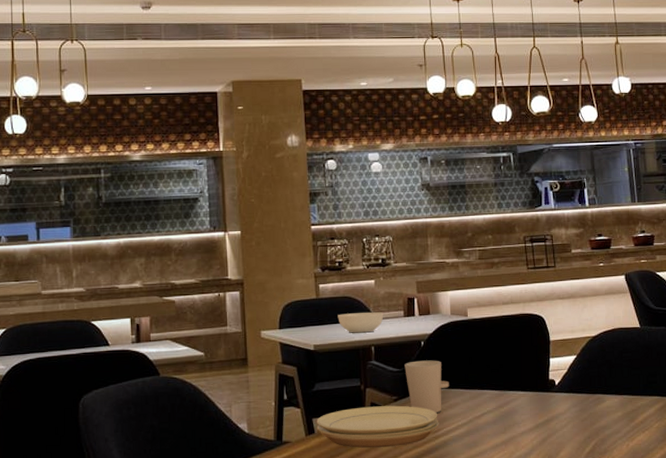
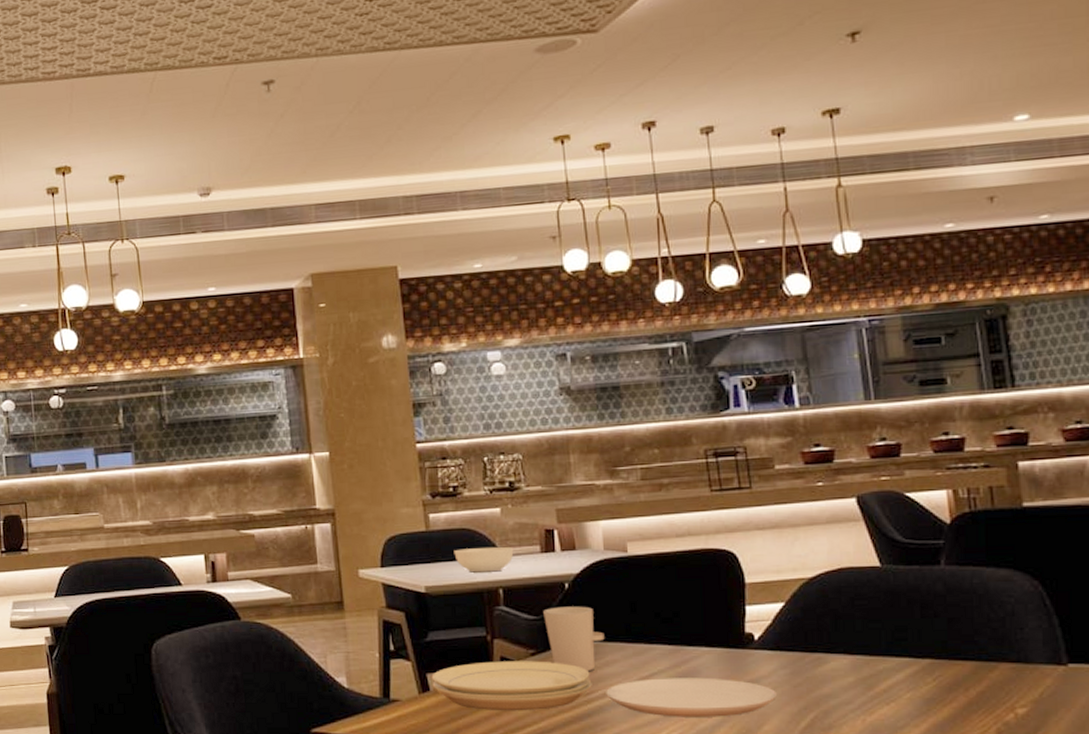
plate: none [449,415,570,448] -> present [606,677,777,717]

